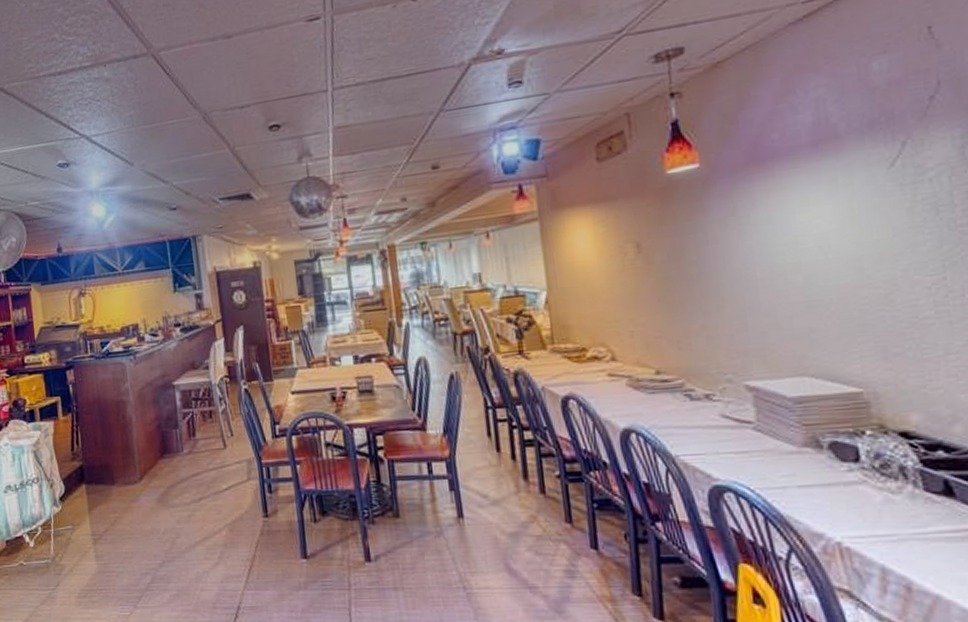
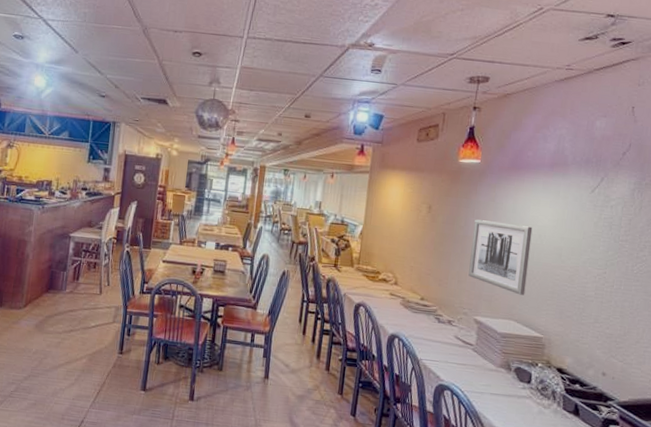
wall art: none [711,238,818,339] -> present [468,219,533,296]

